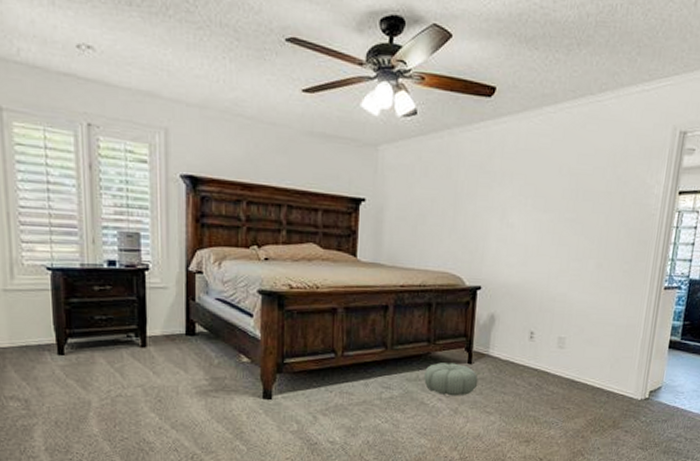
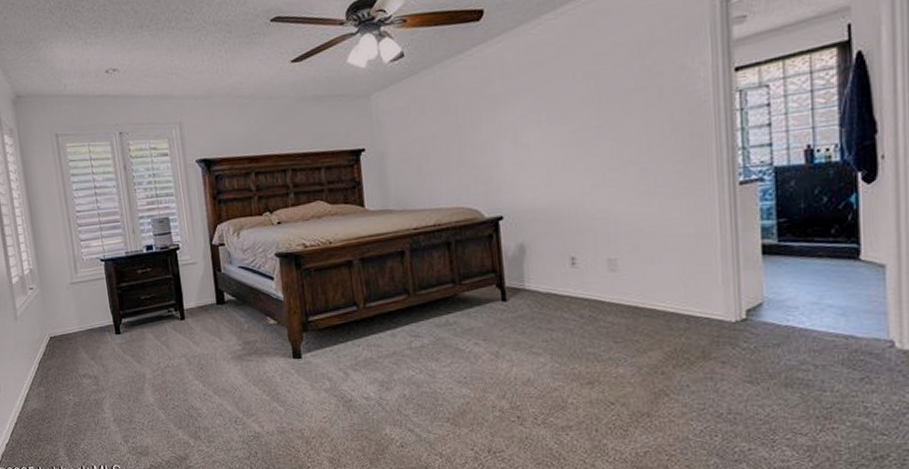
pouf: present [424,362,479,396] -> none [454,302,518,339]

